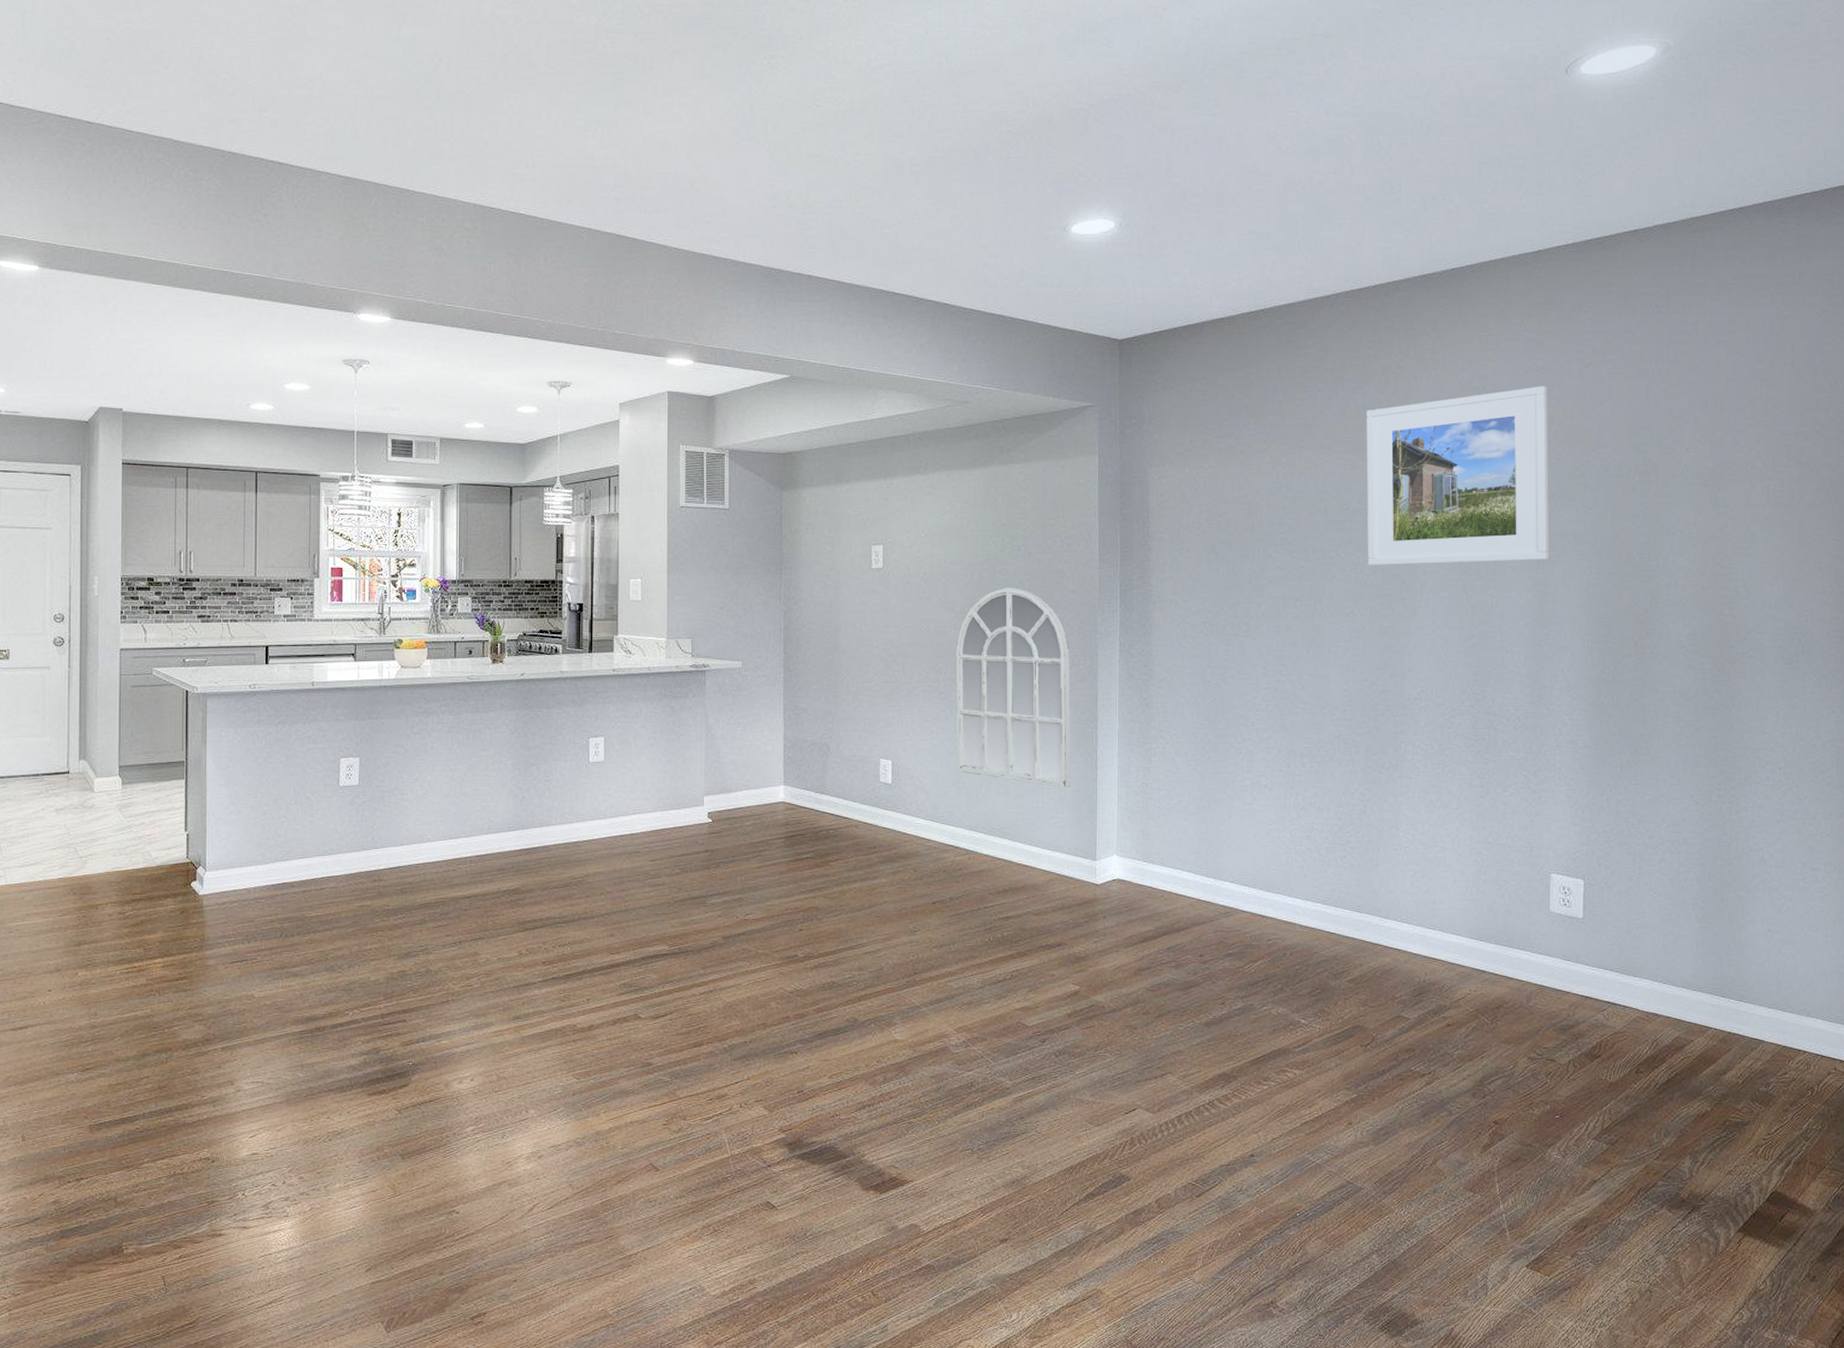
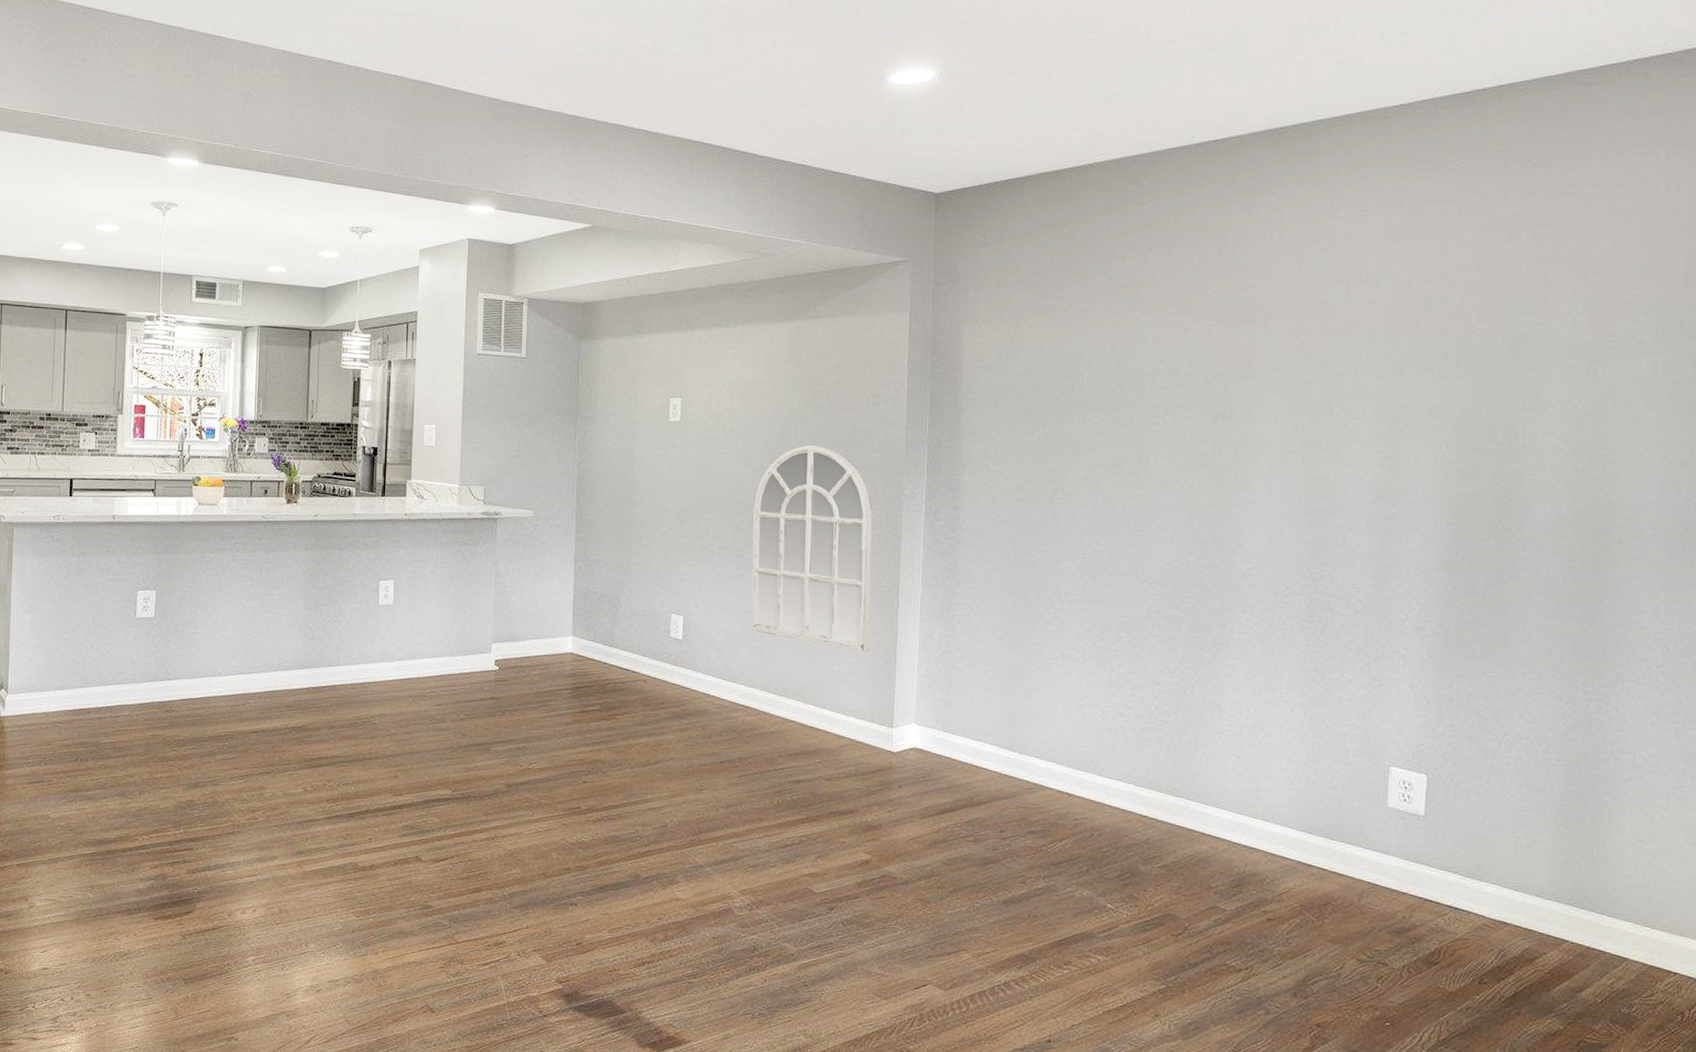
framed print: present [1366,386,1550,566] -> none [1197,248,1405,435]

